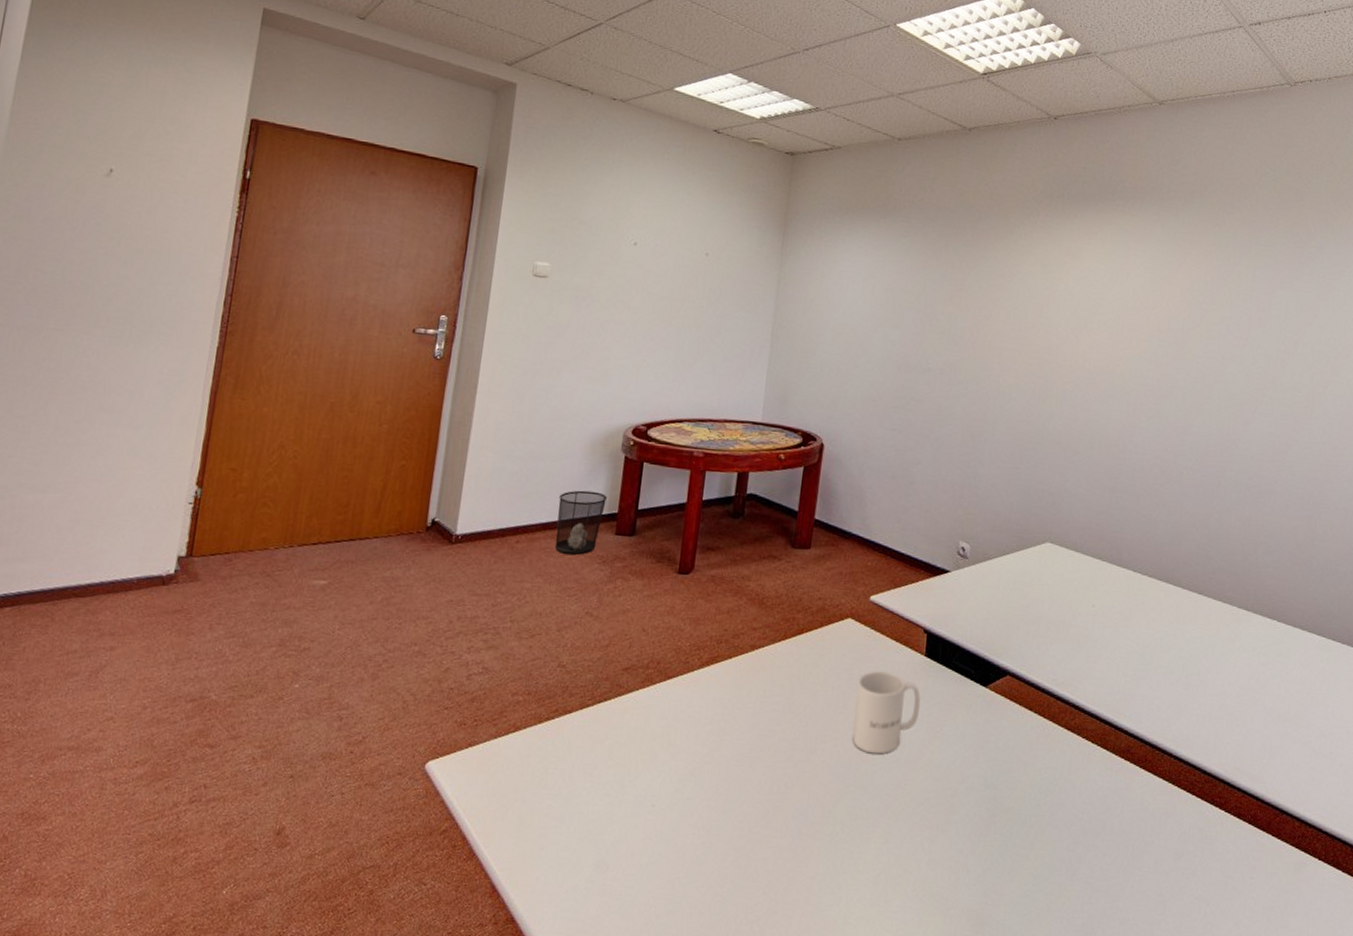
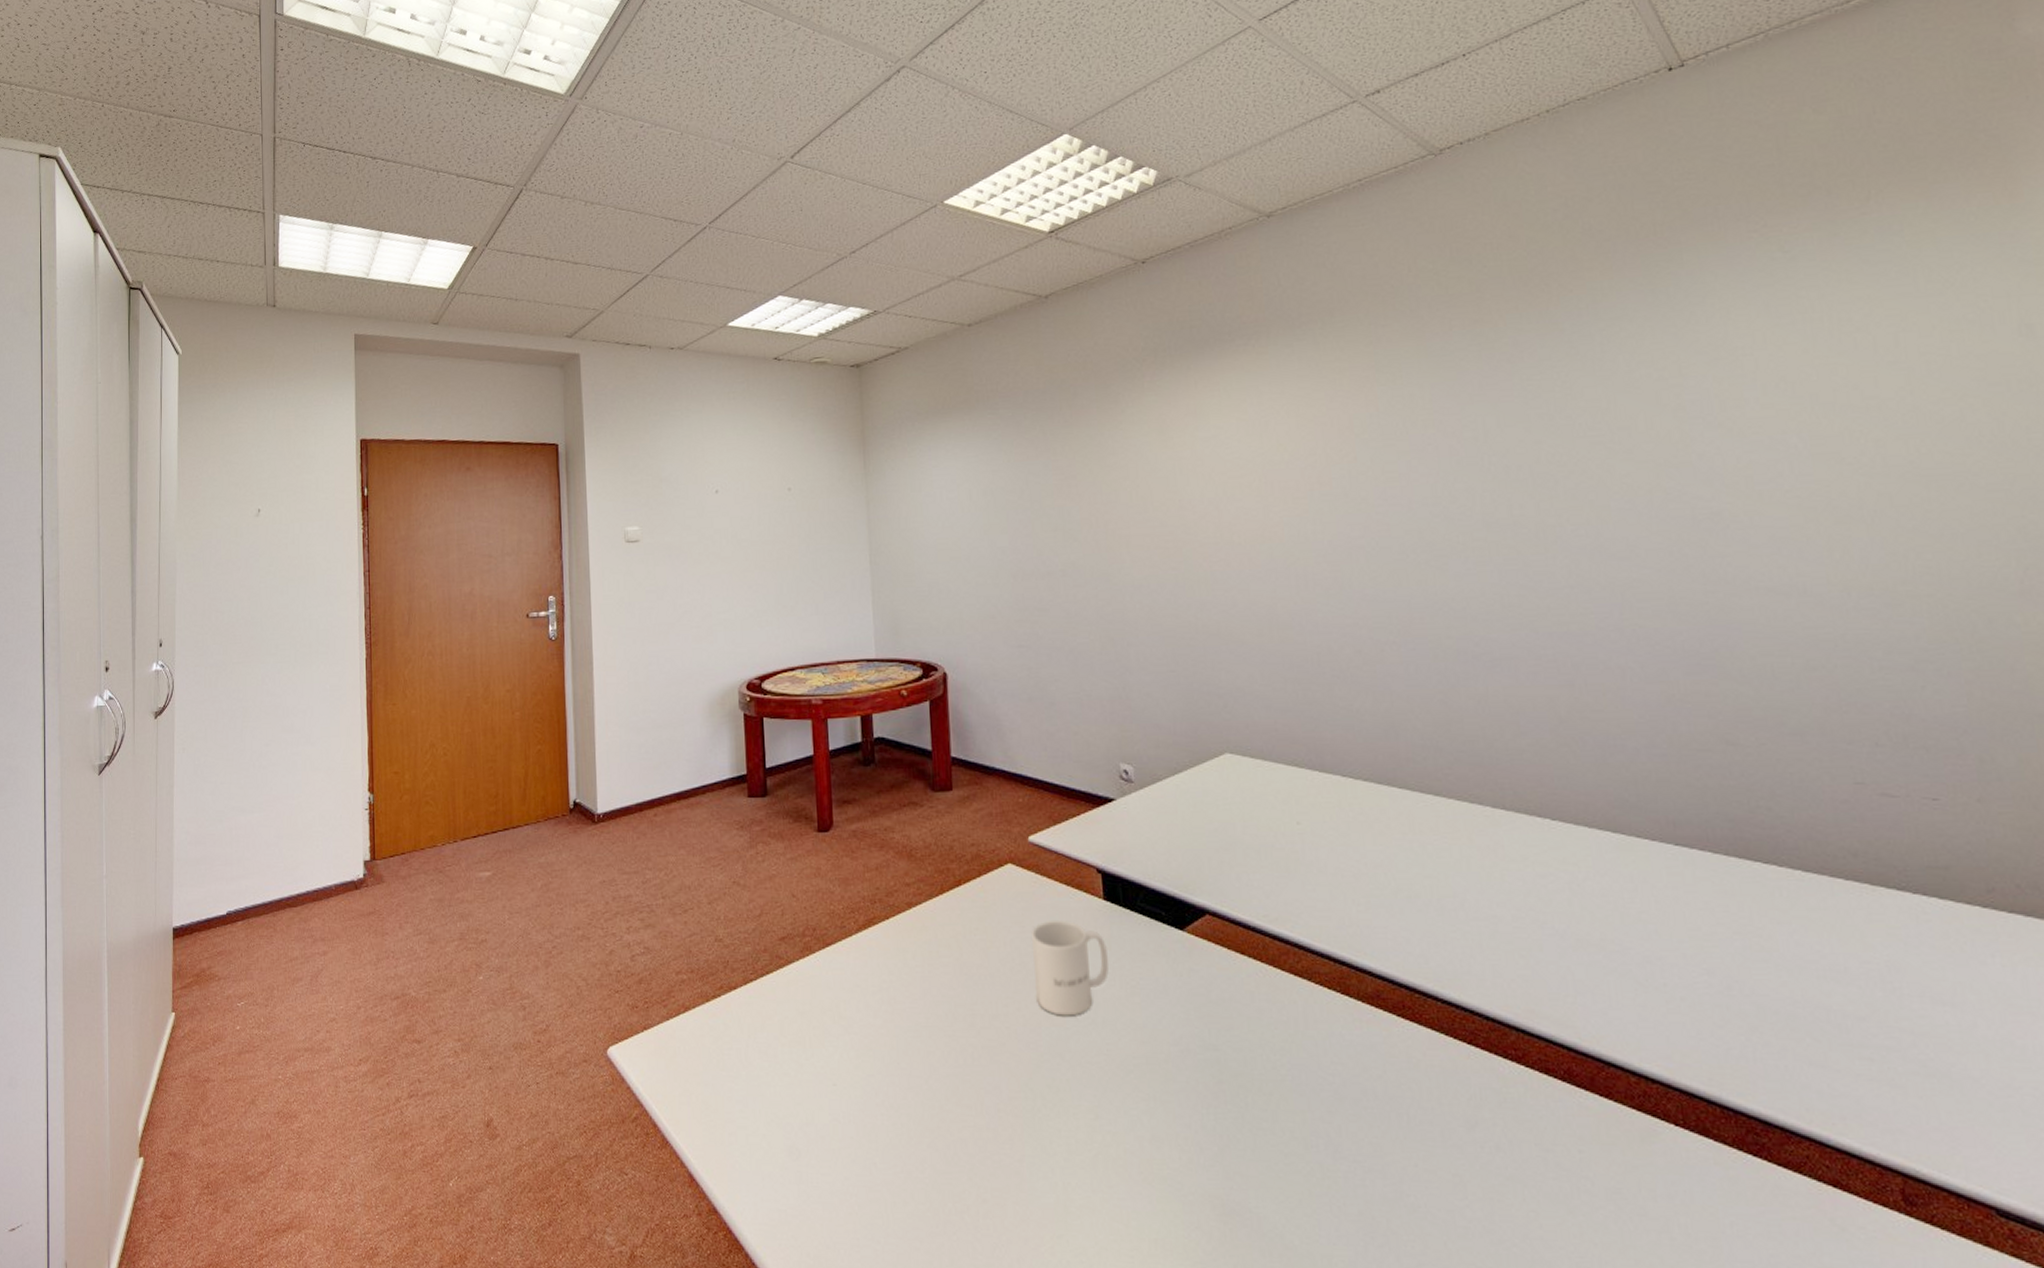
waste bin: present [554,490,607,555] -> none [687,754,733,822]

